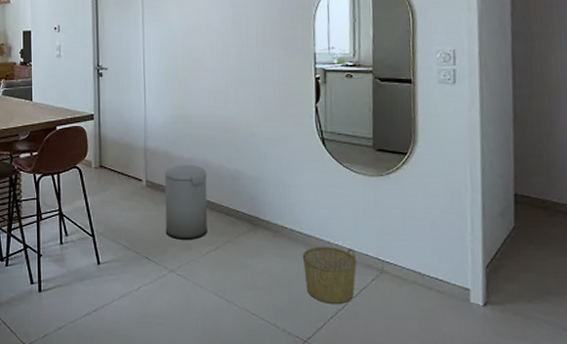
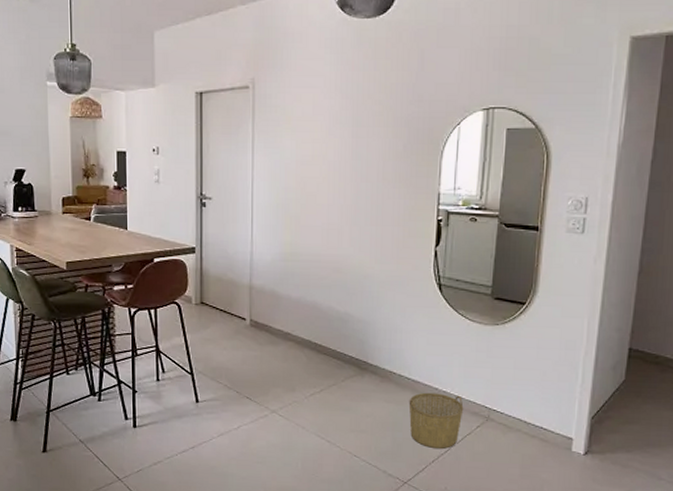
pedal bin: present [165,164,208,240] -> none [268,304,315,382]

